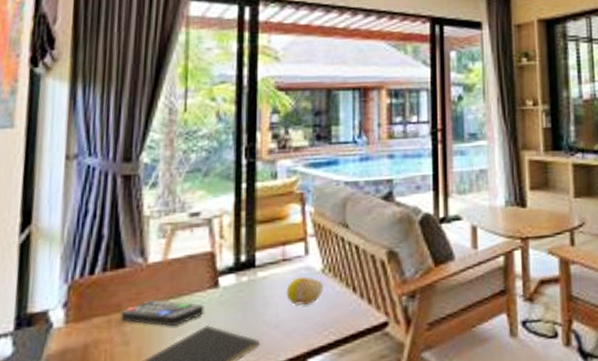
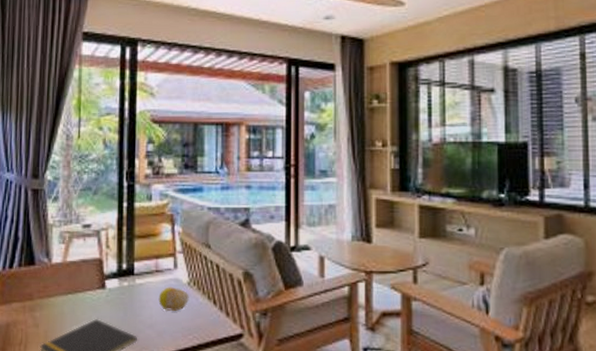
remote control: present [120,300,205,326] -> none [32,293,95,316]

